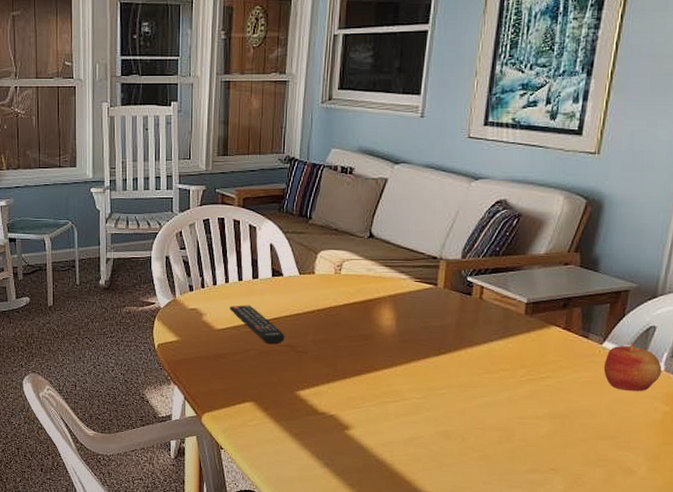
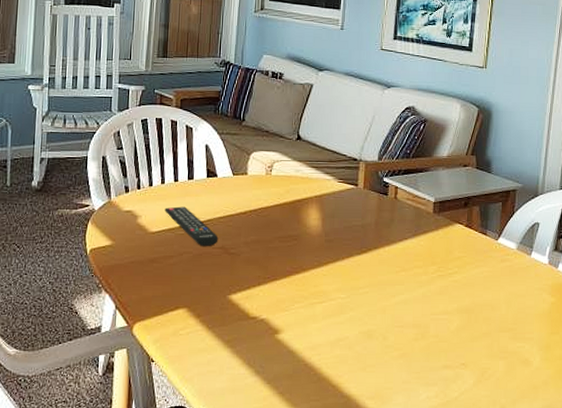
apple: present [603,343,662,392] -> none [500,238,546,285]

